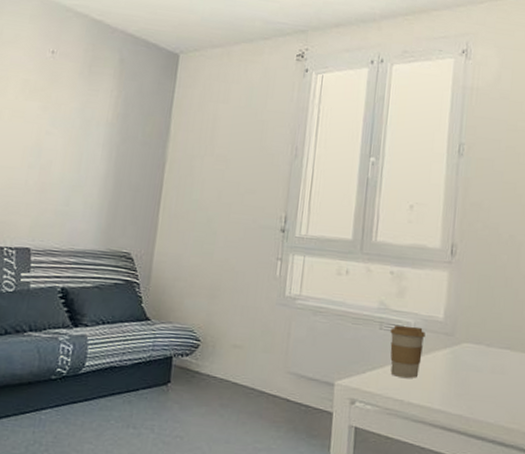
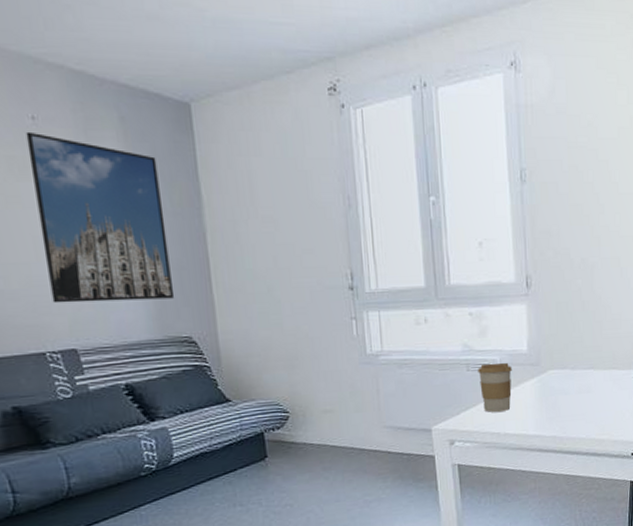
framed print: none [23,62,141,216] -> present [26,131,175,303]

